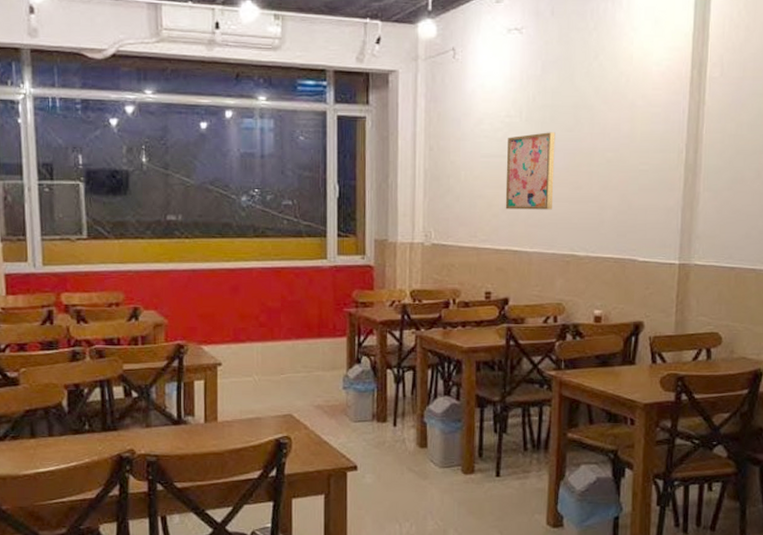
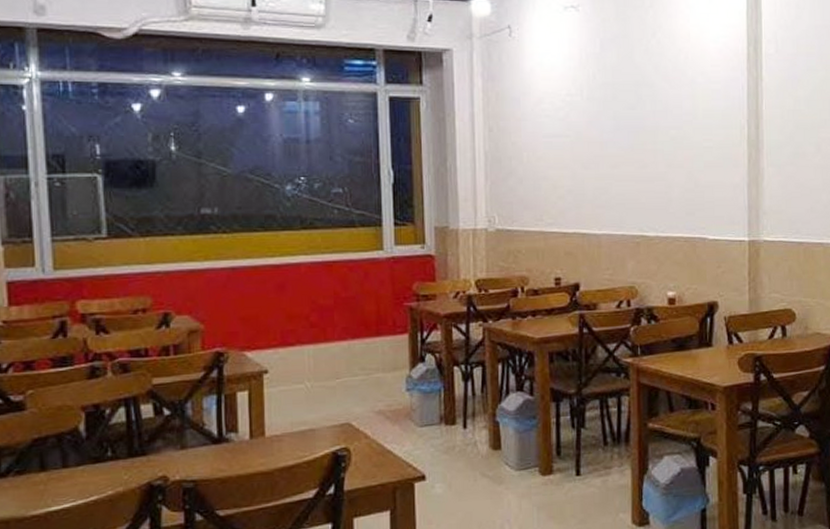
wall art: present [505,132,555,210] -> none [569,110,620,191]

